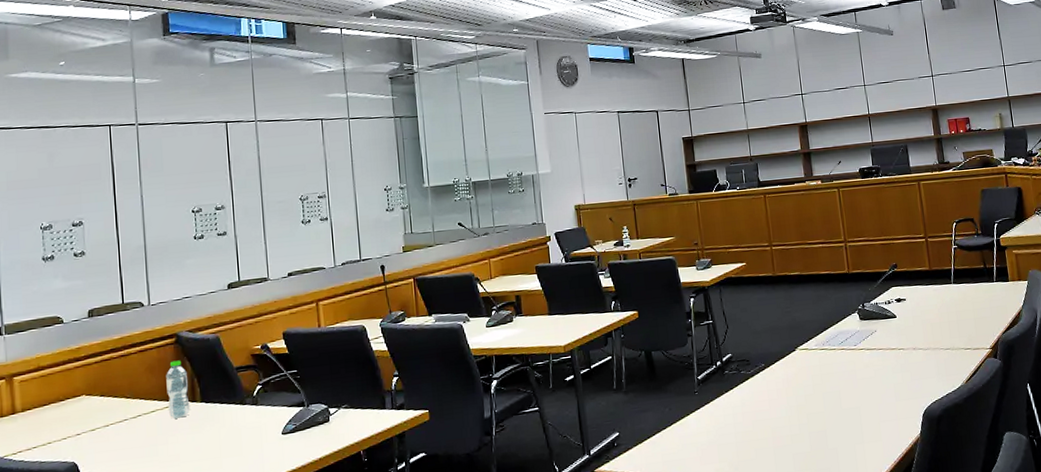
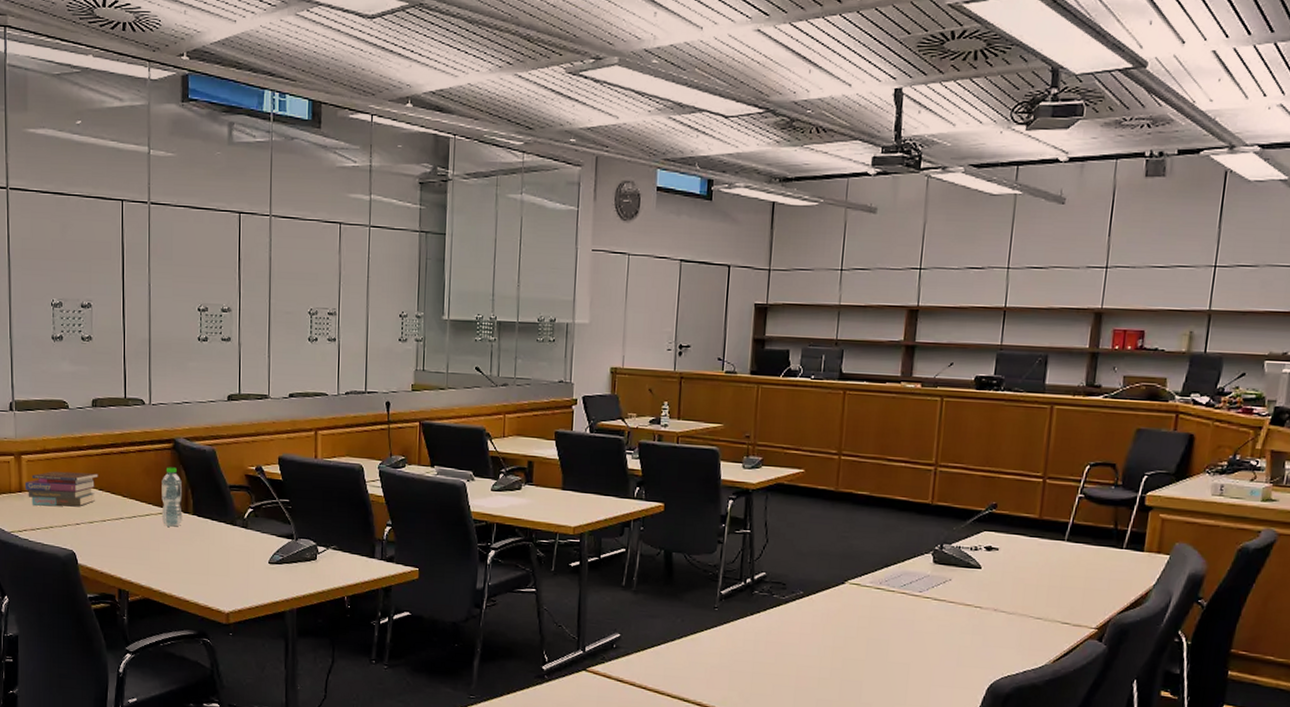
books: none [19,381,99,425] -> present [25,471,98,507]

